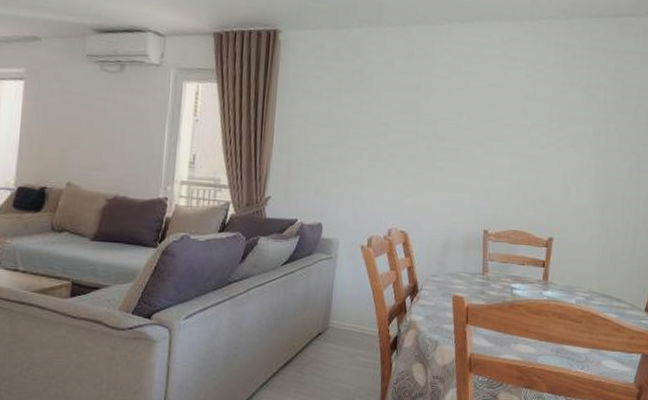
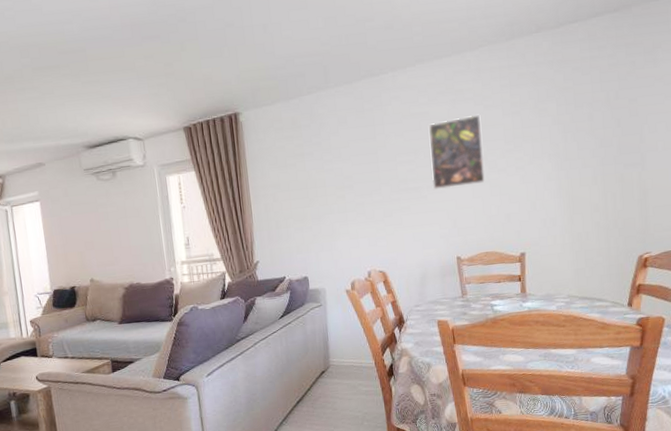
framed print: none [470,85,530,157] -> present [428,114,486,190]

